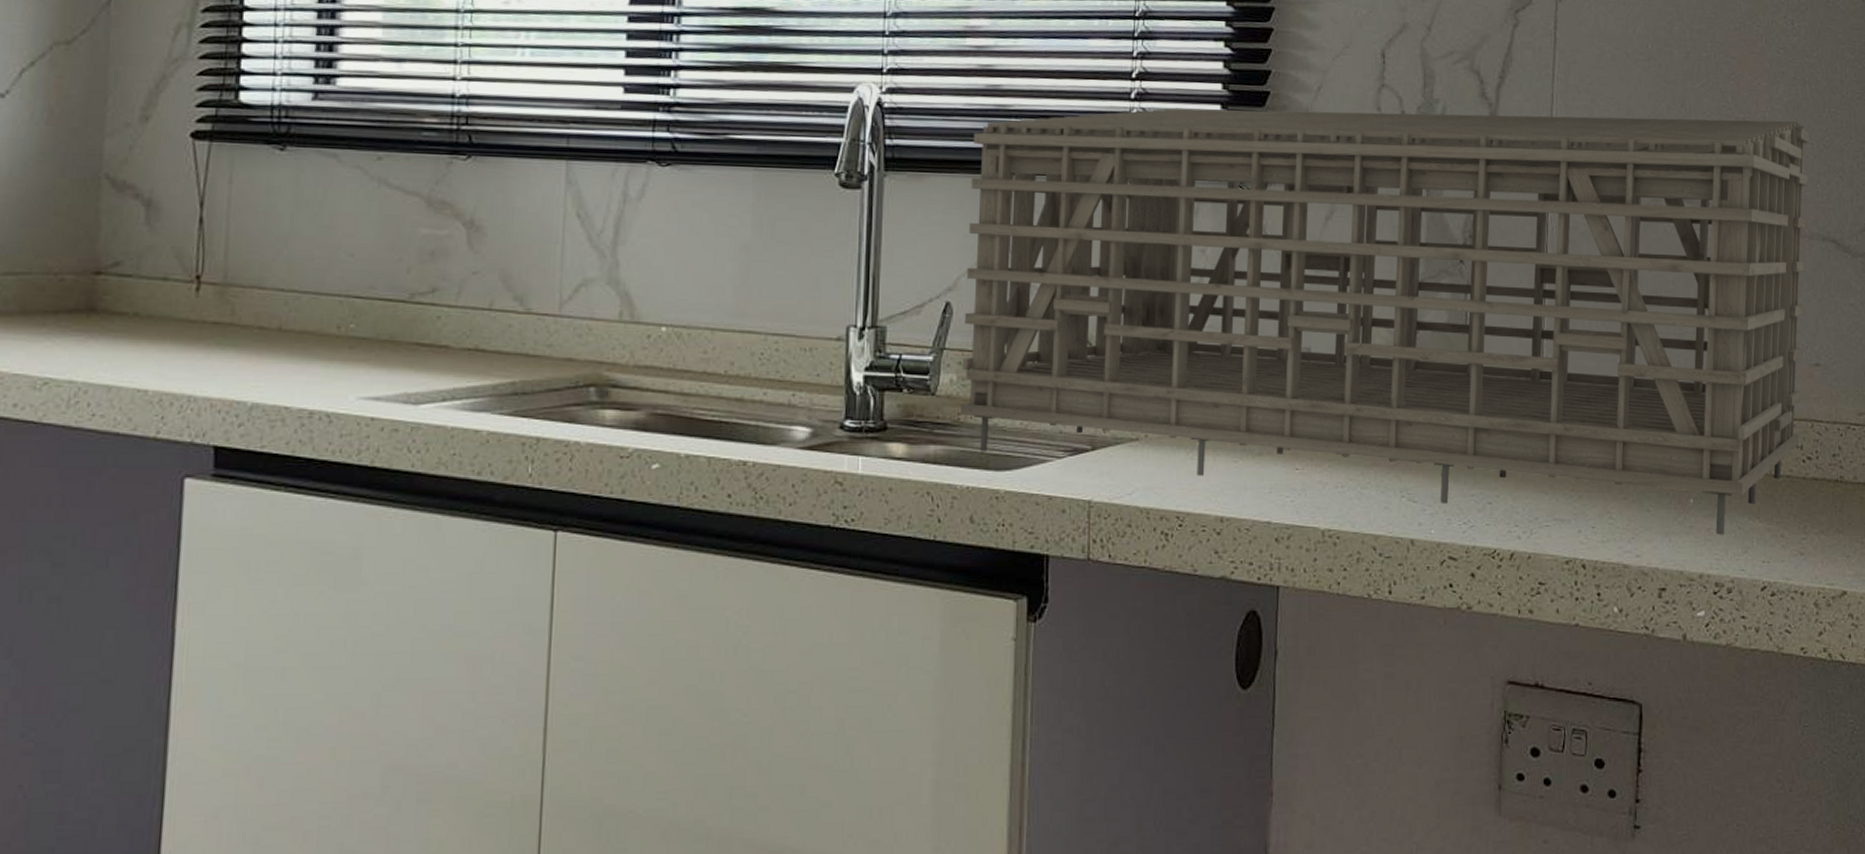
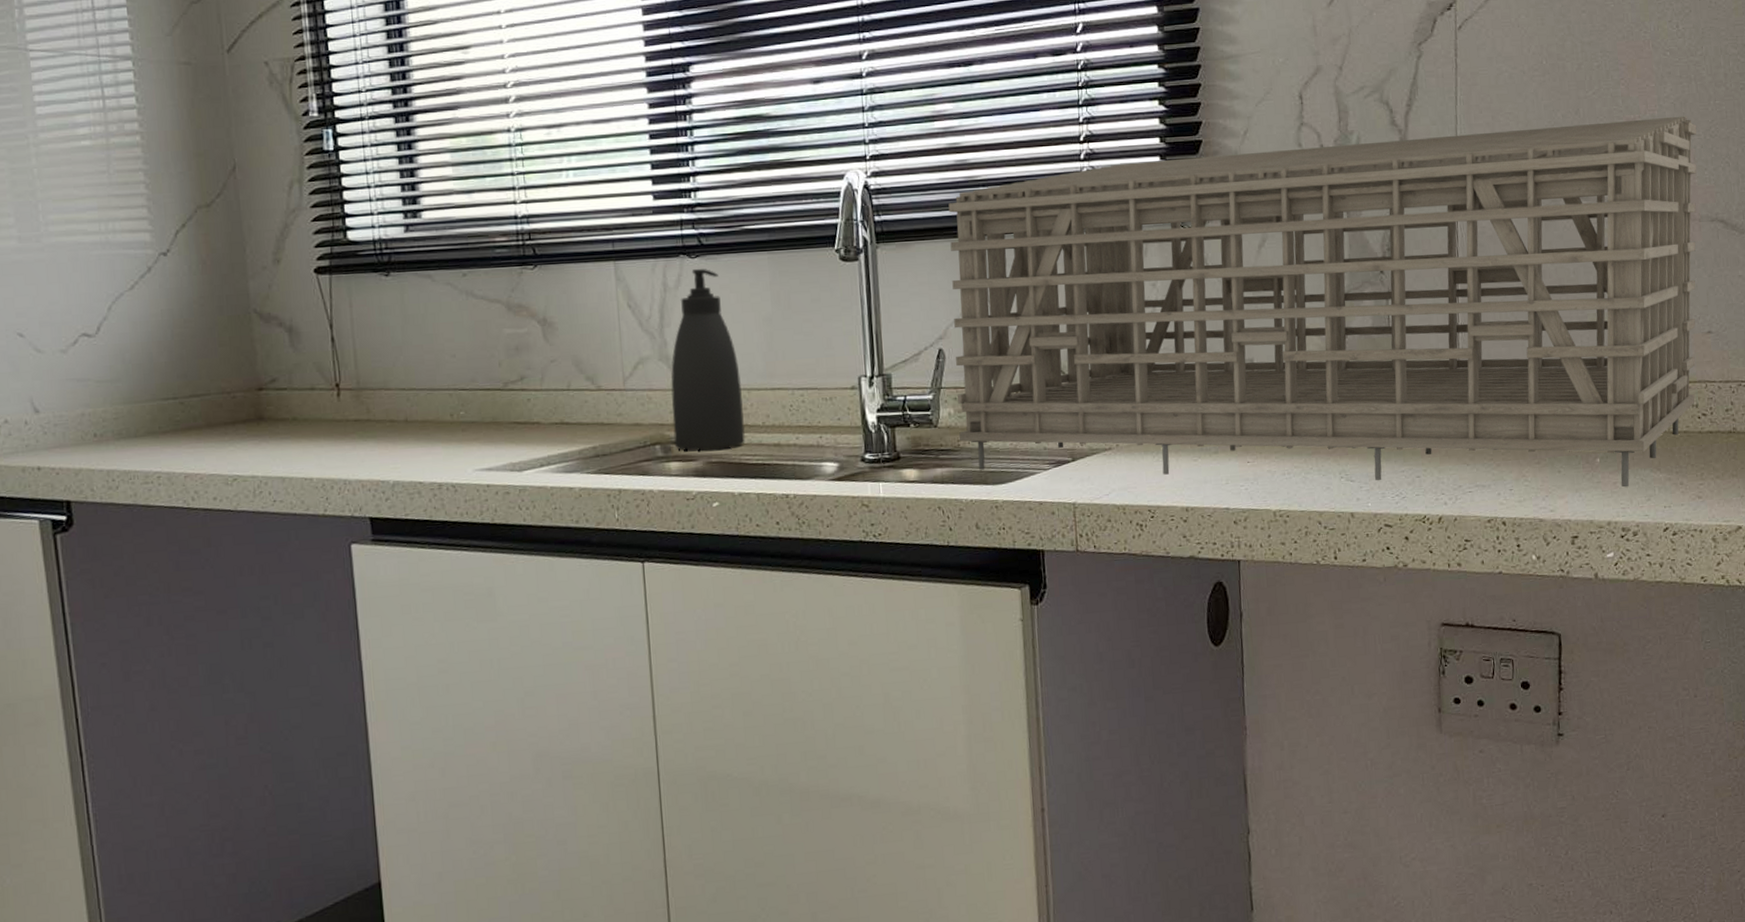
soap dispenser: none [613,178,704,399] -> present [670,268,745,451]

